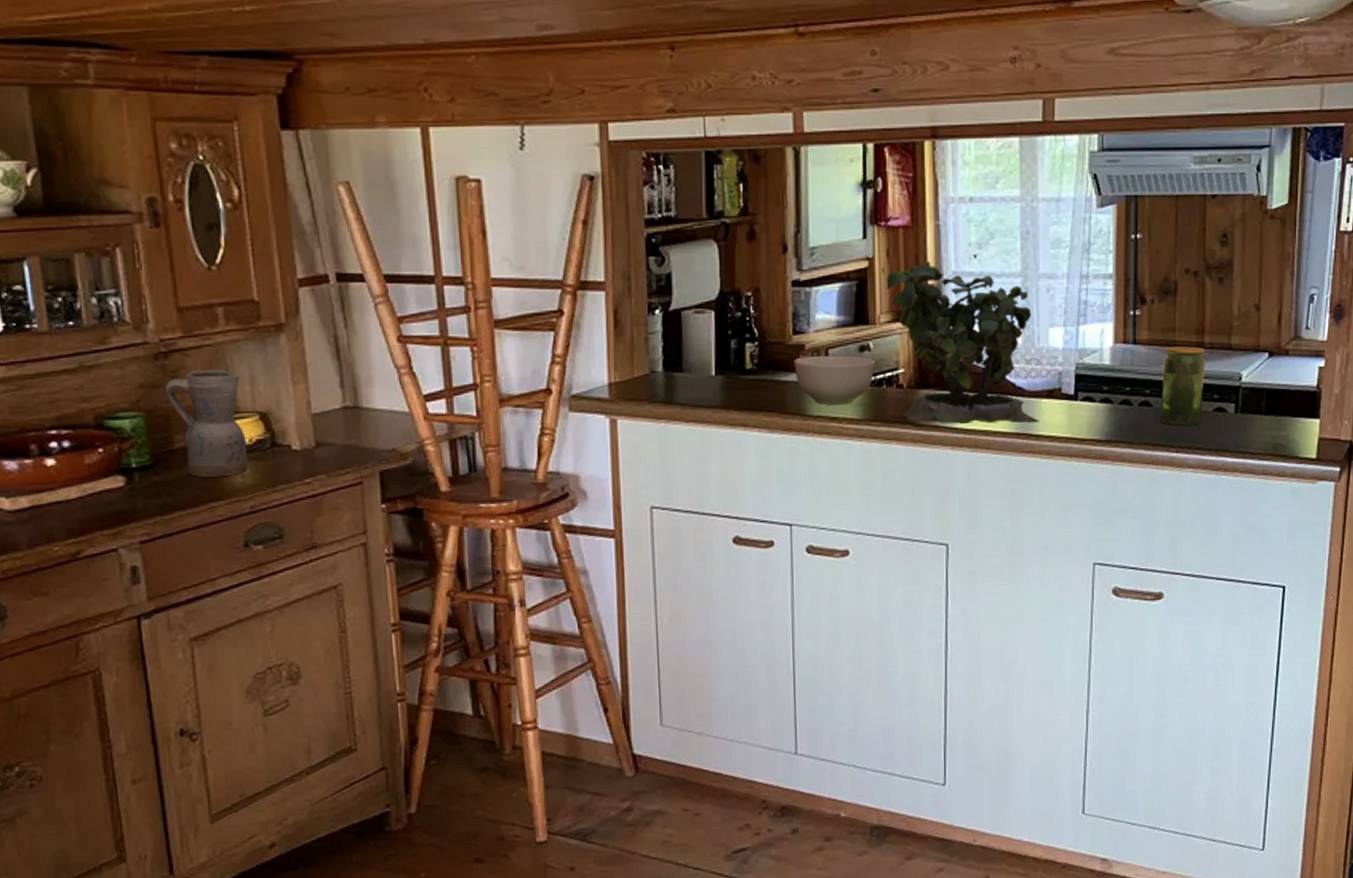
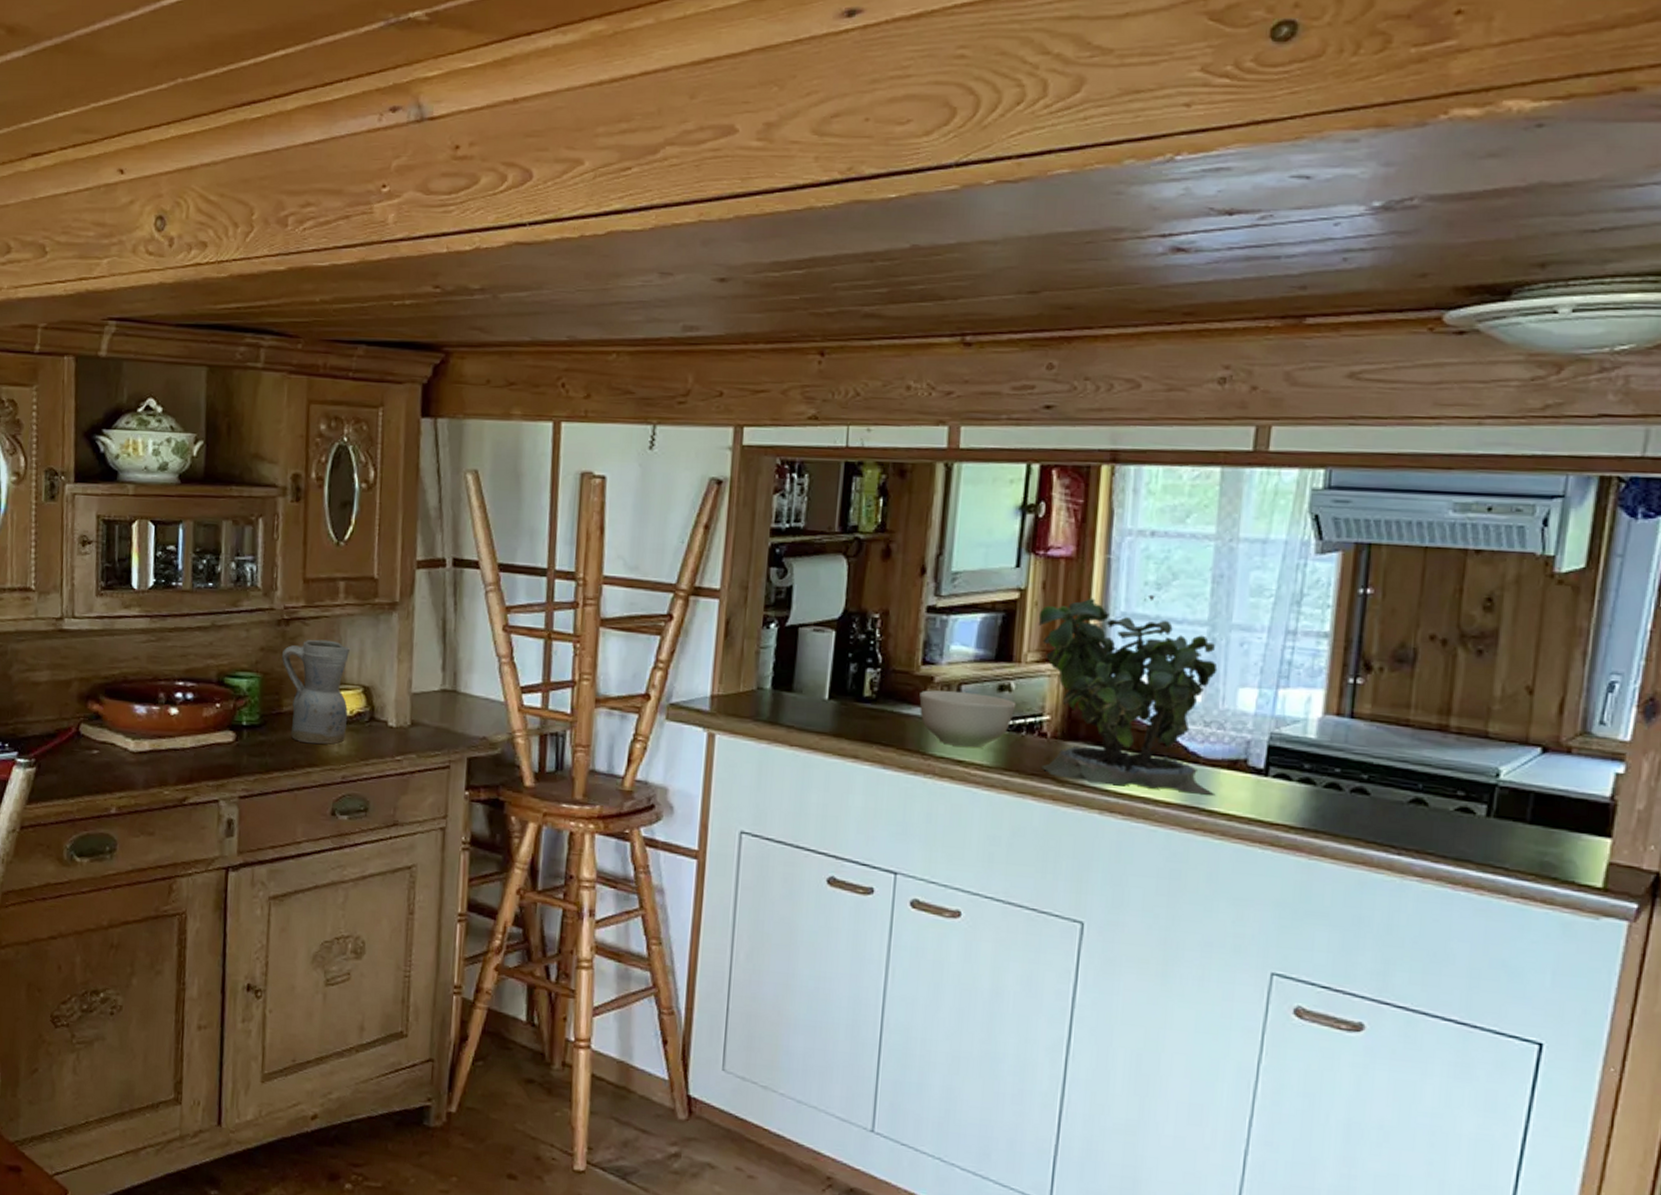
jar: present [1160,346,1206,427] -> none [1379,726,1449,827]

